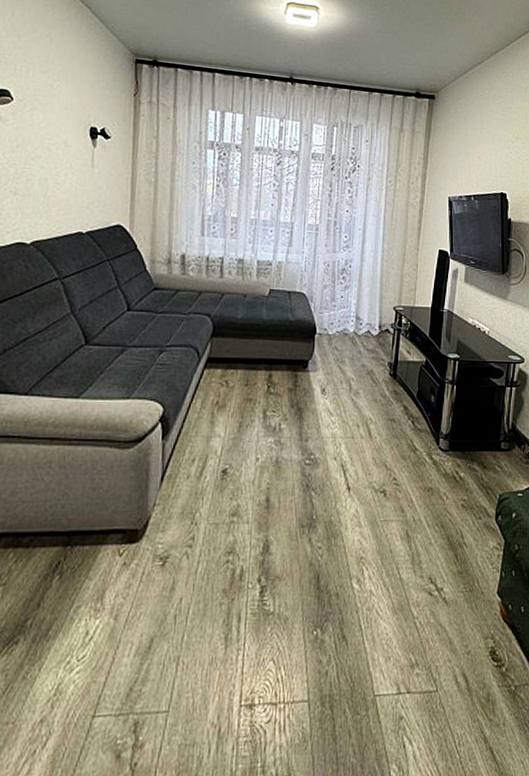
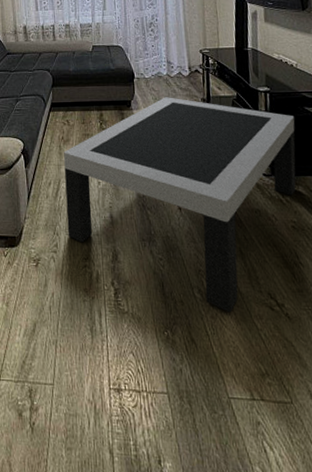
coffee table: none [210,358,479,602] -> present [64,97,296,313]

